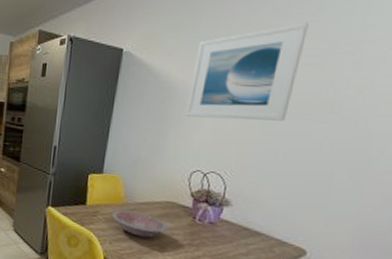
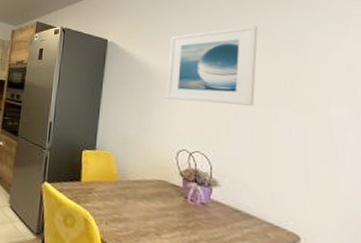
bowl: present [111,210,169,238] -> none [106,187,163,218]

